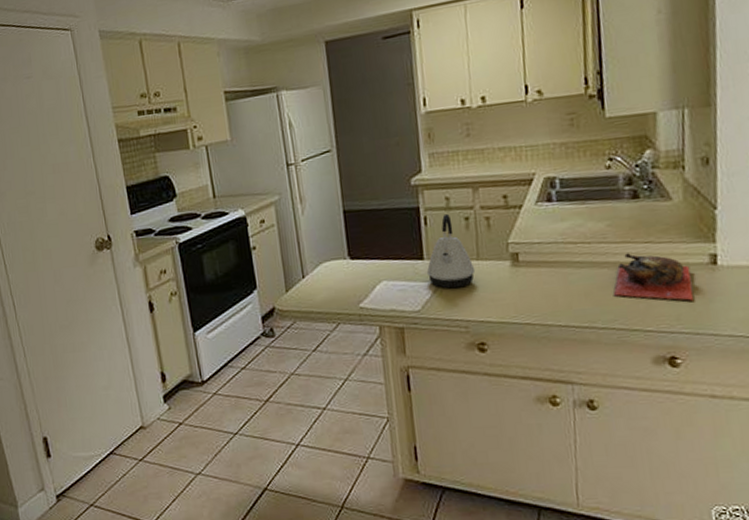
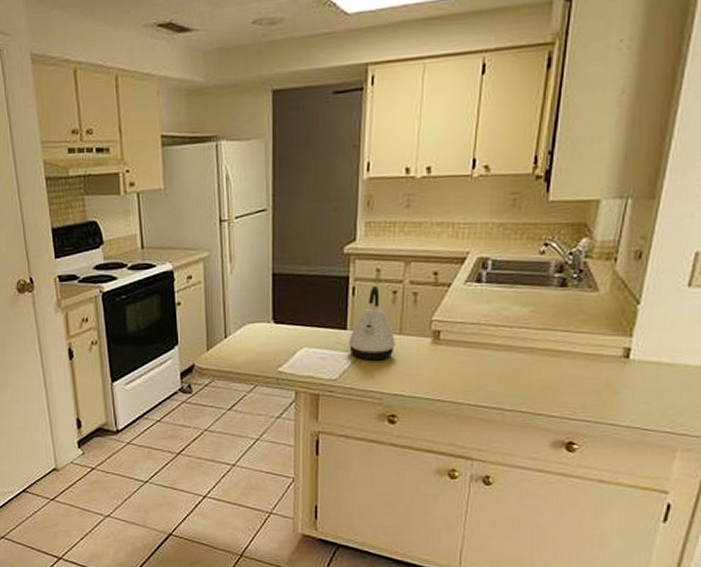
cutting board: present [612,253,694,301] -> none [525,340,603,391]

